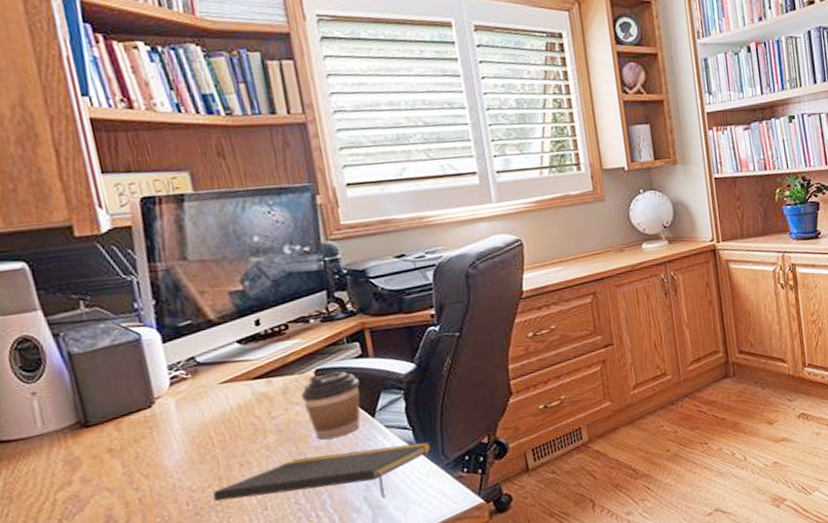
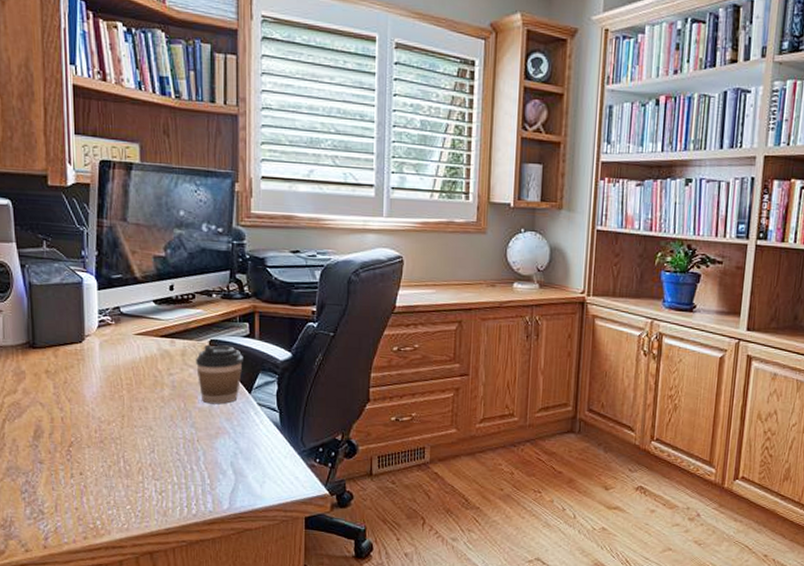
notepad: present [212,441,433,502] -> none [115,415,294,468]

